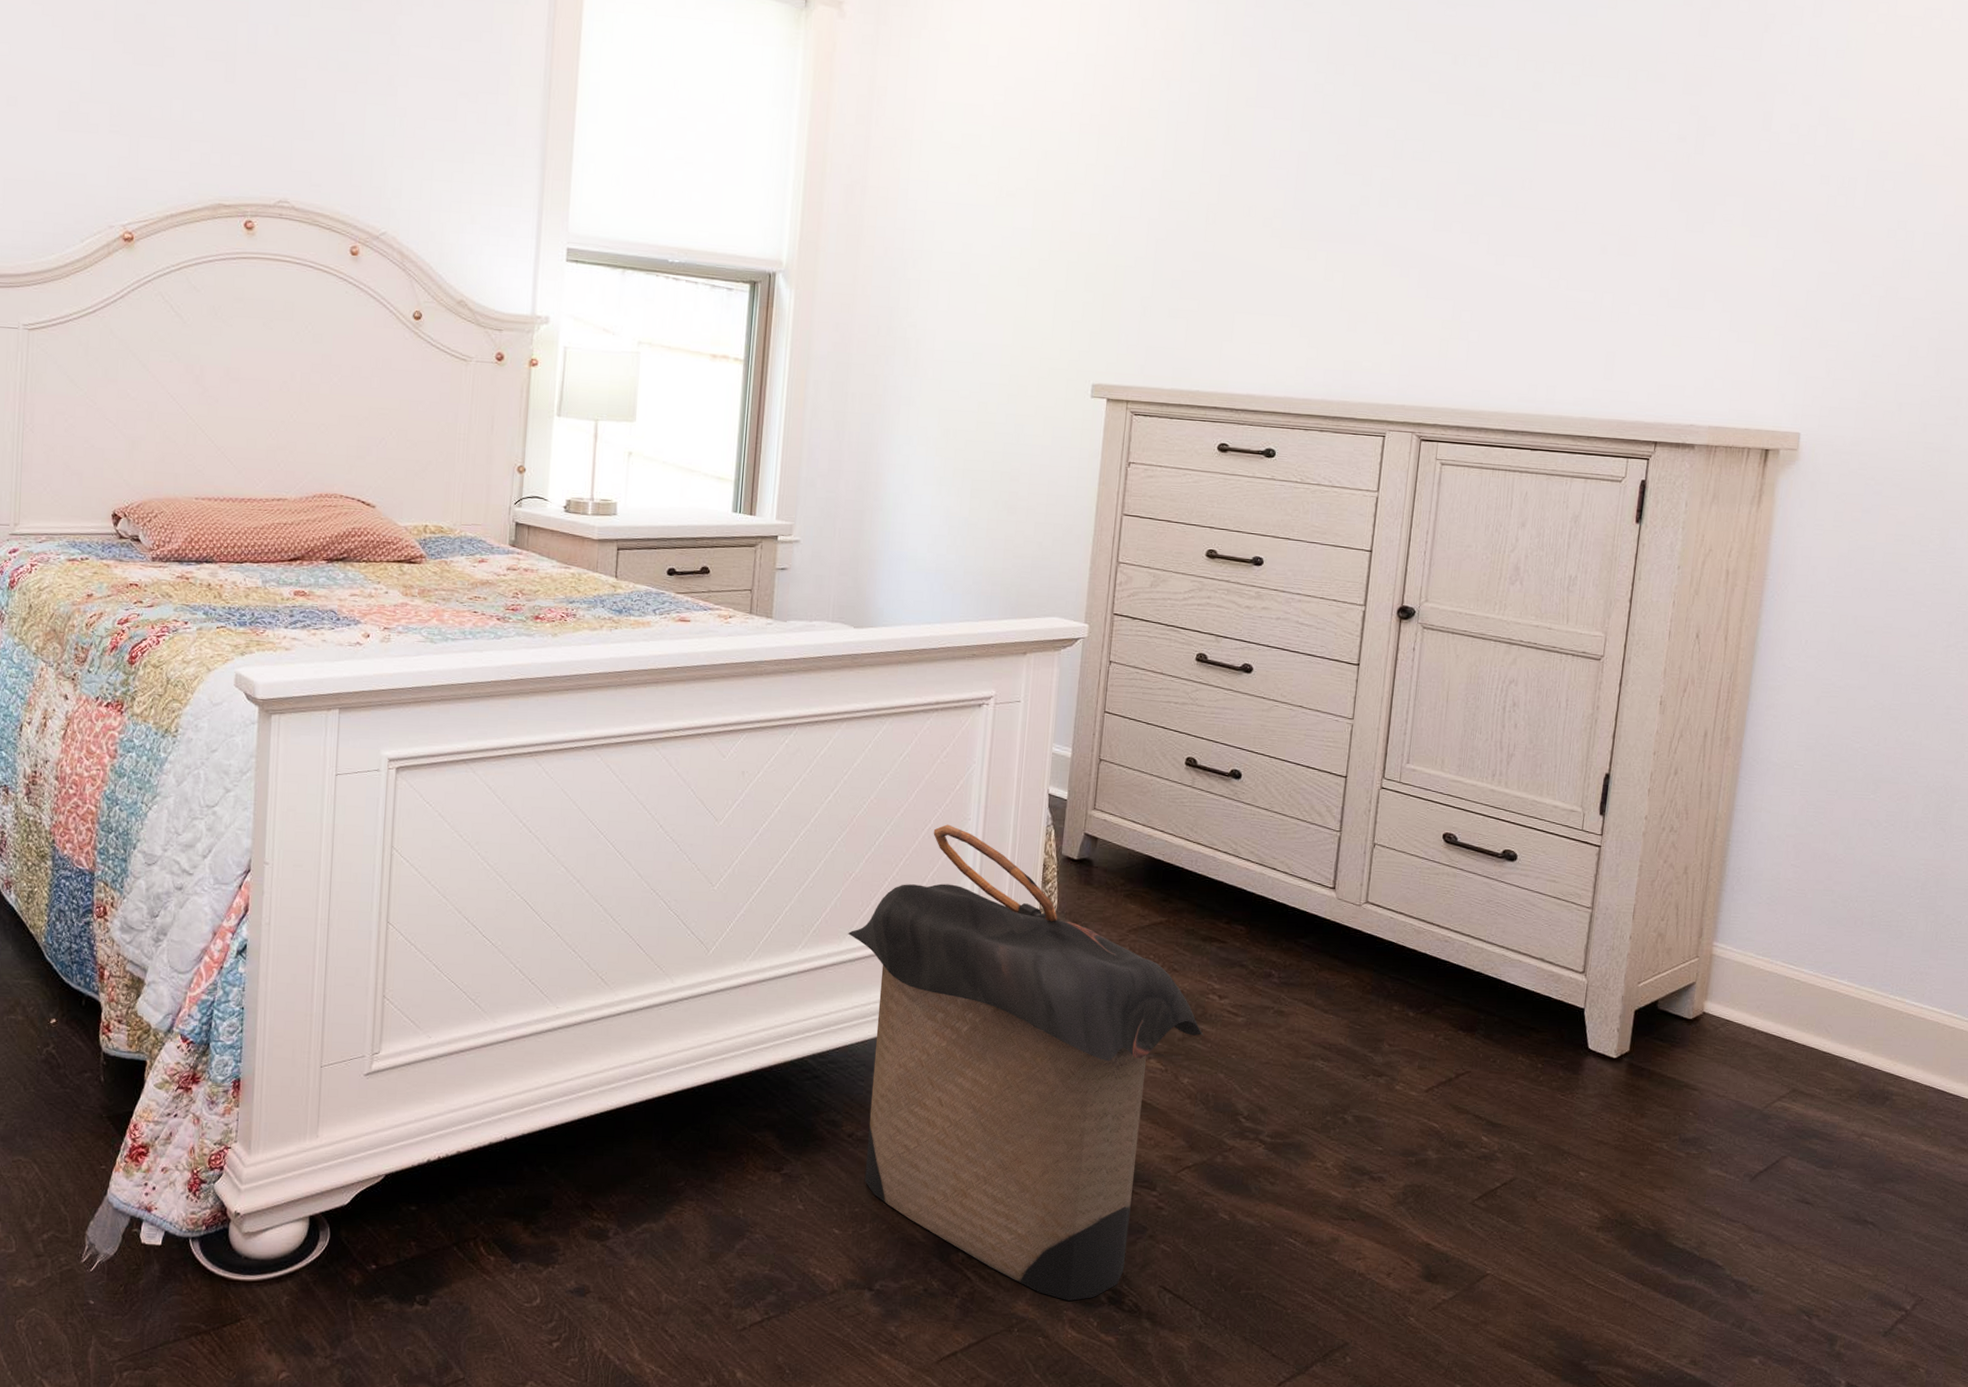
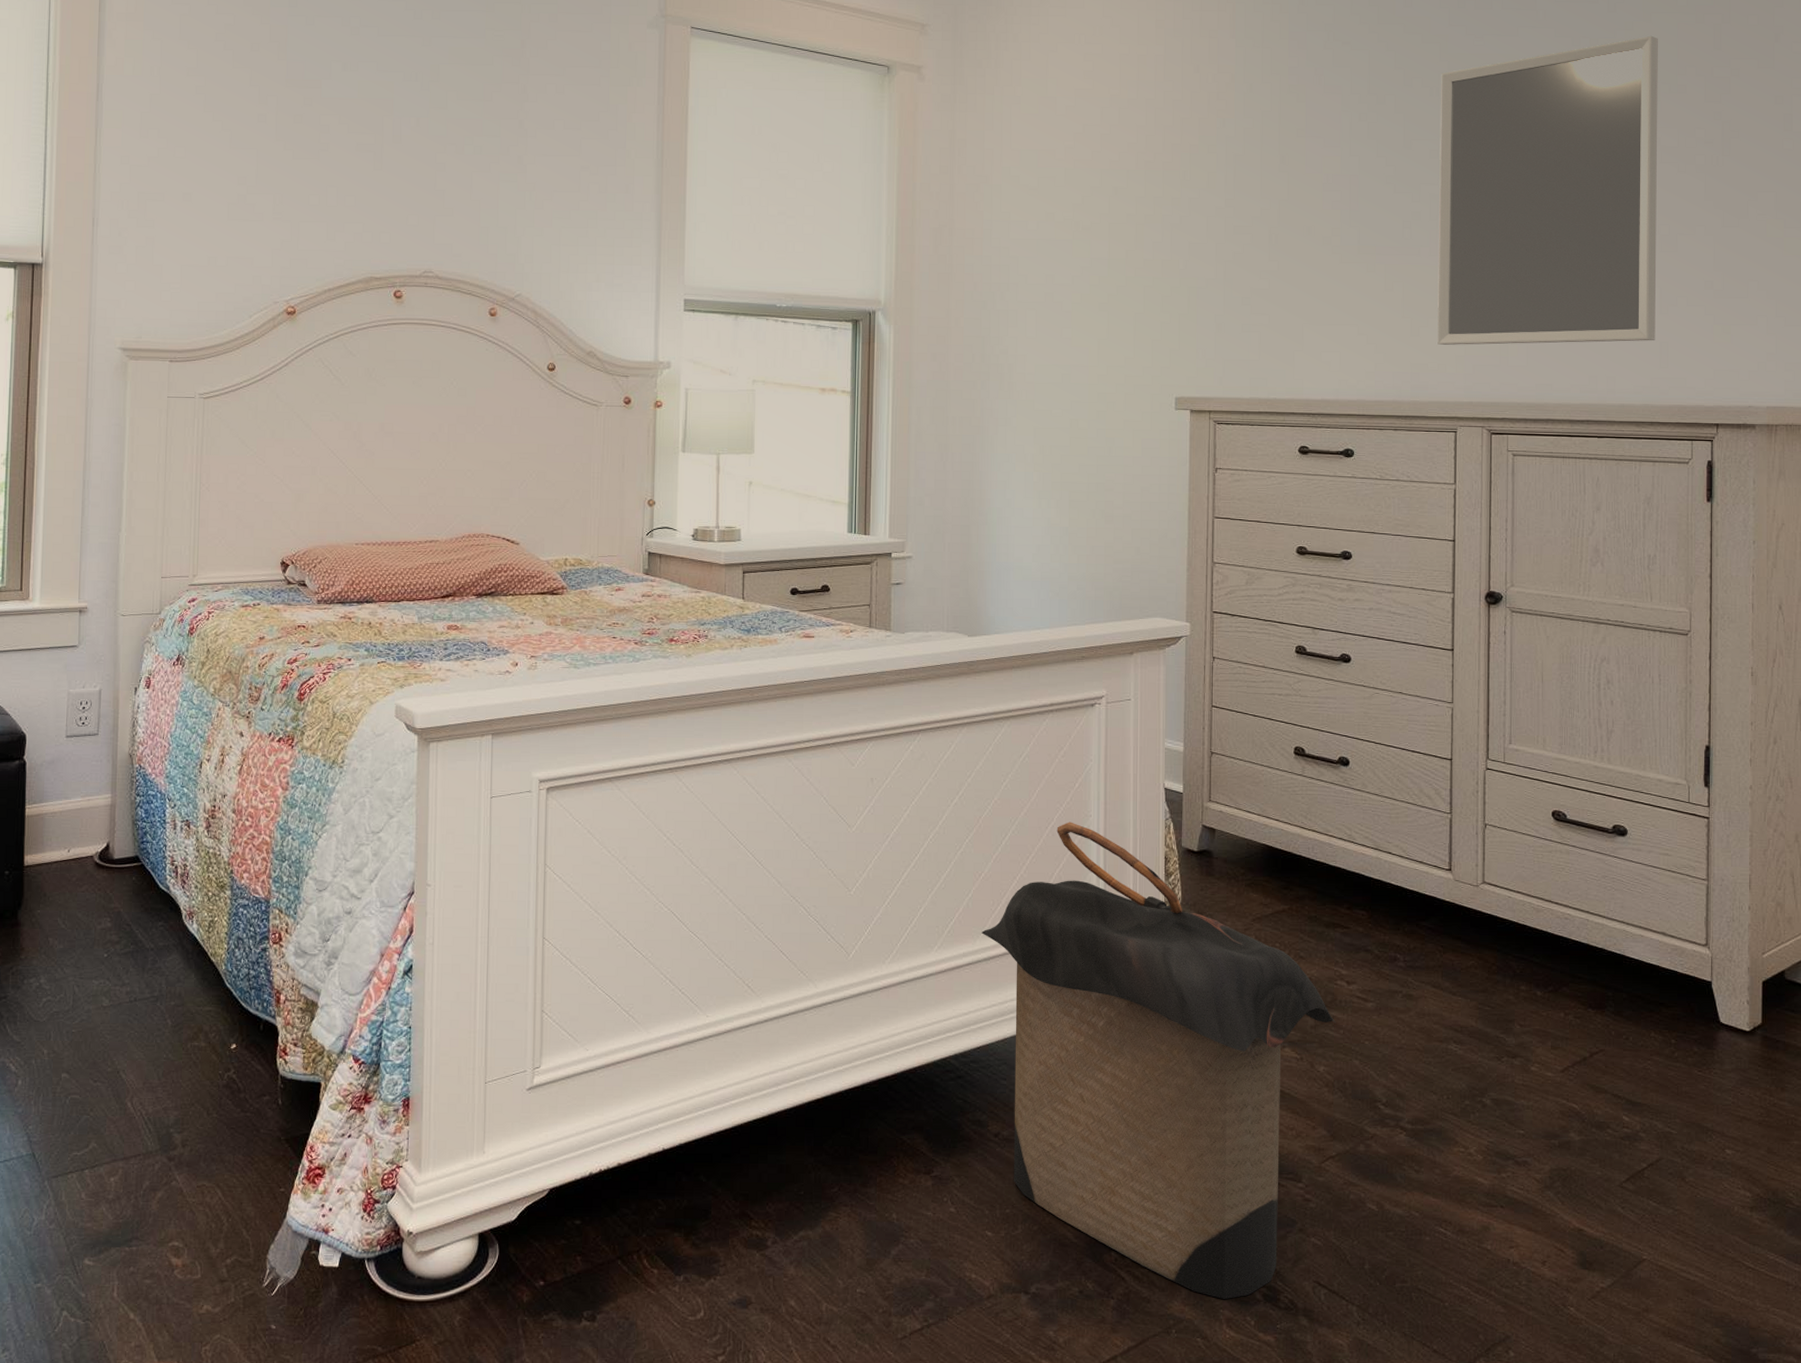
home mirror: none [1374,16,1642,351] -> present [1437,35,1658,345]

